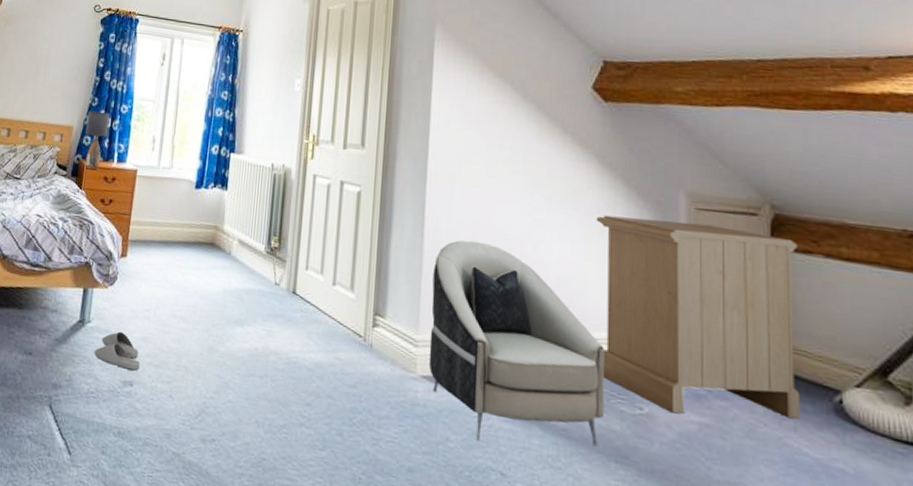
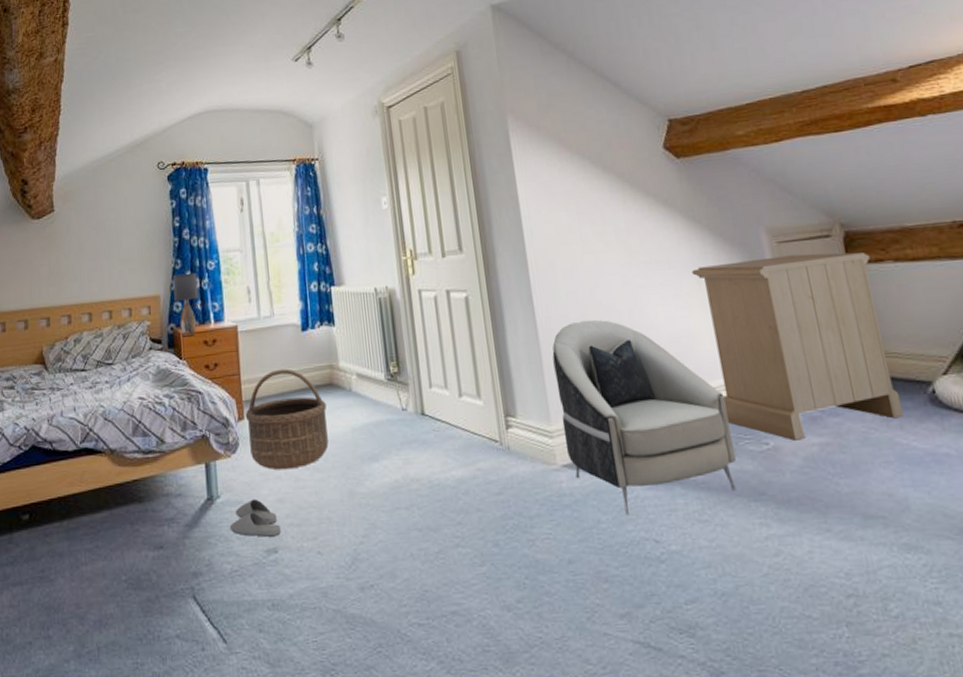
basket: none [126,218,204,314] -> present [245,368,329,470]

